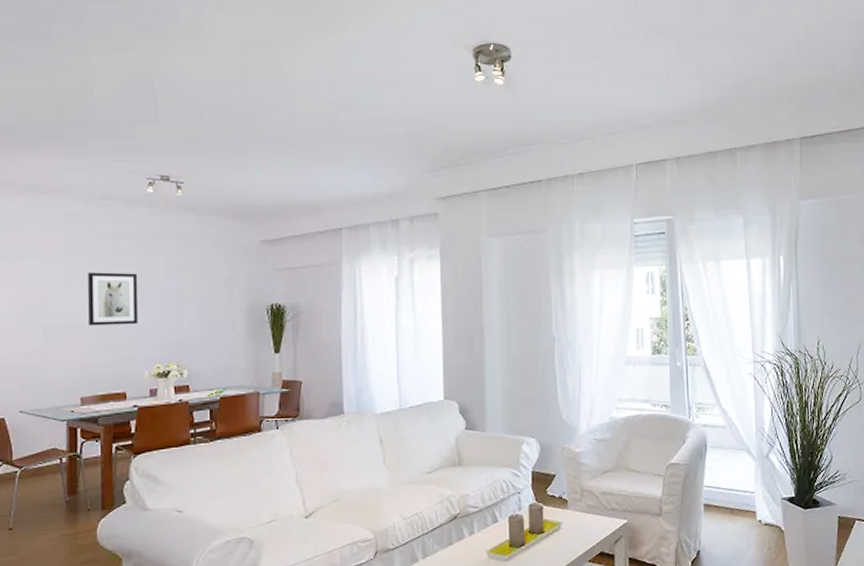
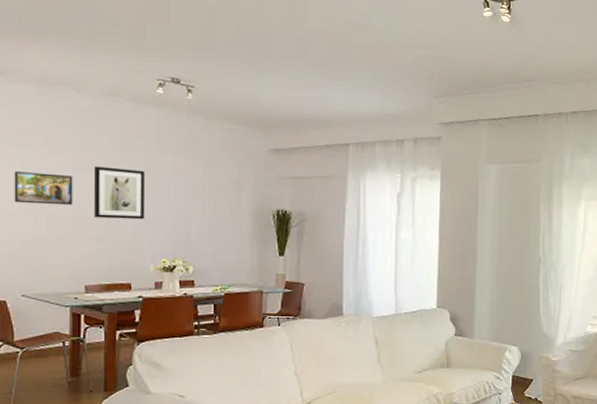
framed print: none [11,283,68,316] -> present [14,171,73,206]

